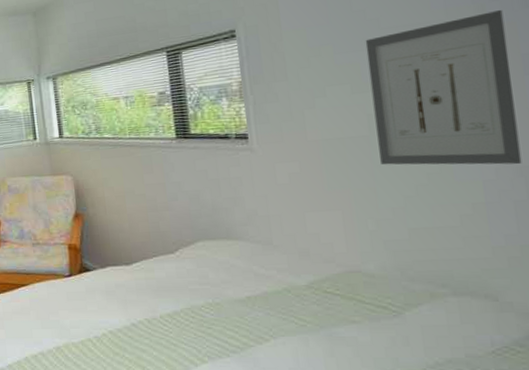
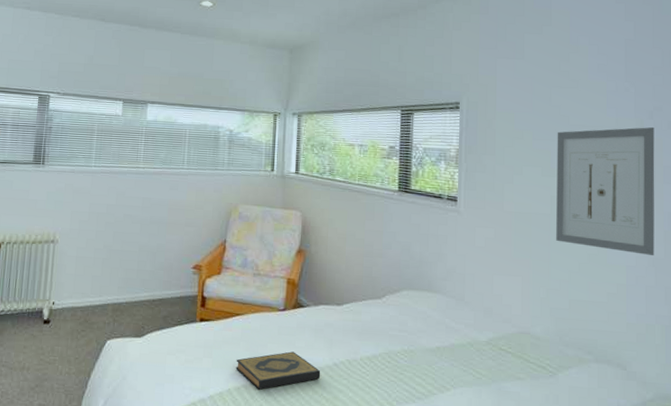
hardback book: none [28,316,120,356] -> present [235,351,321,390]

